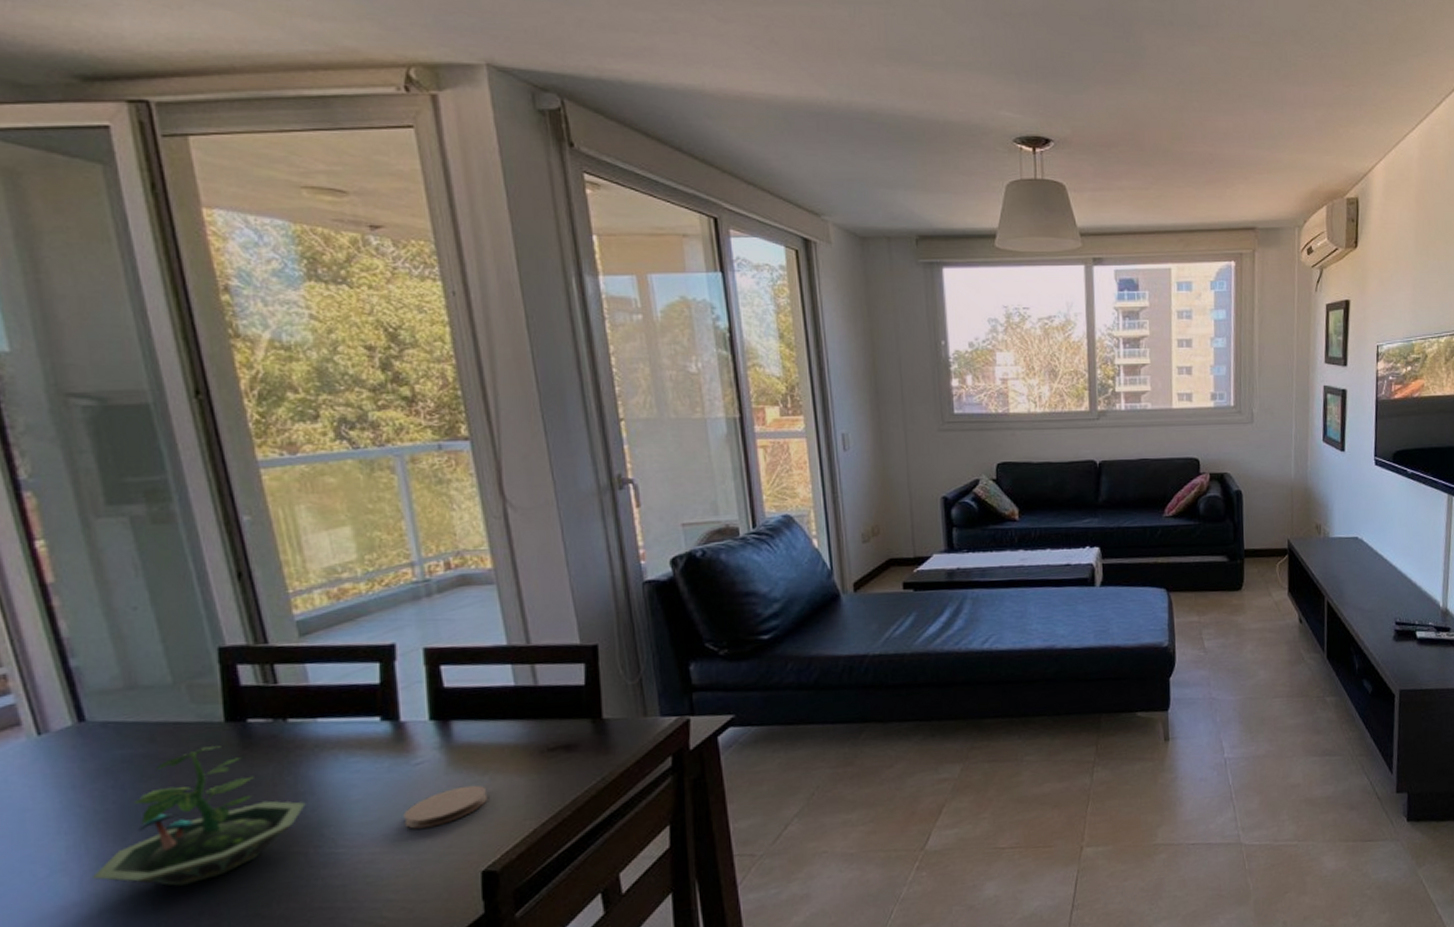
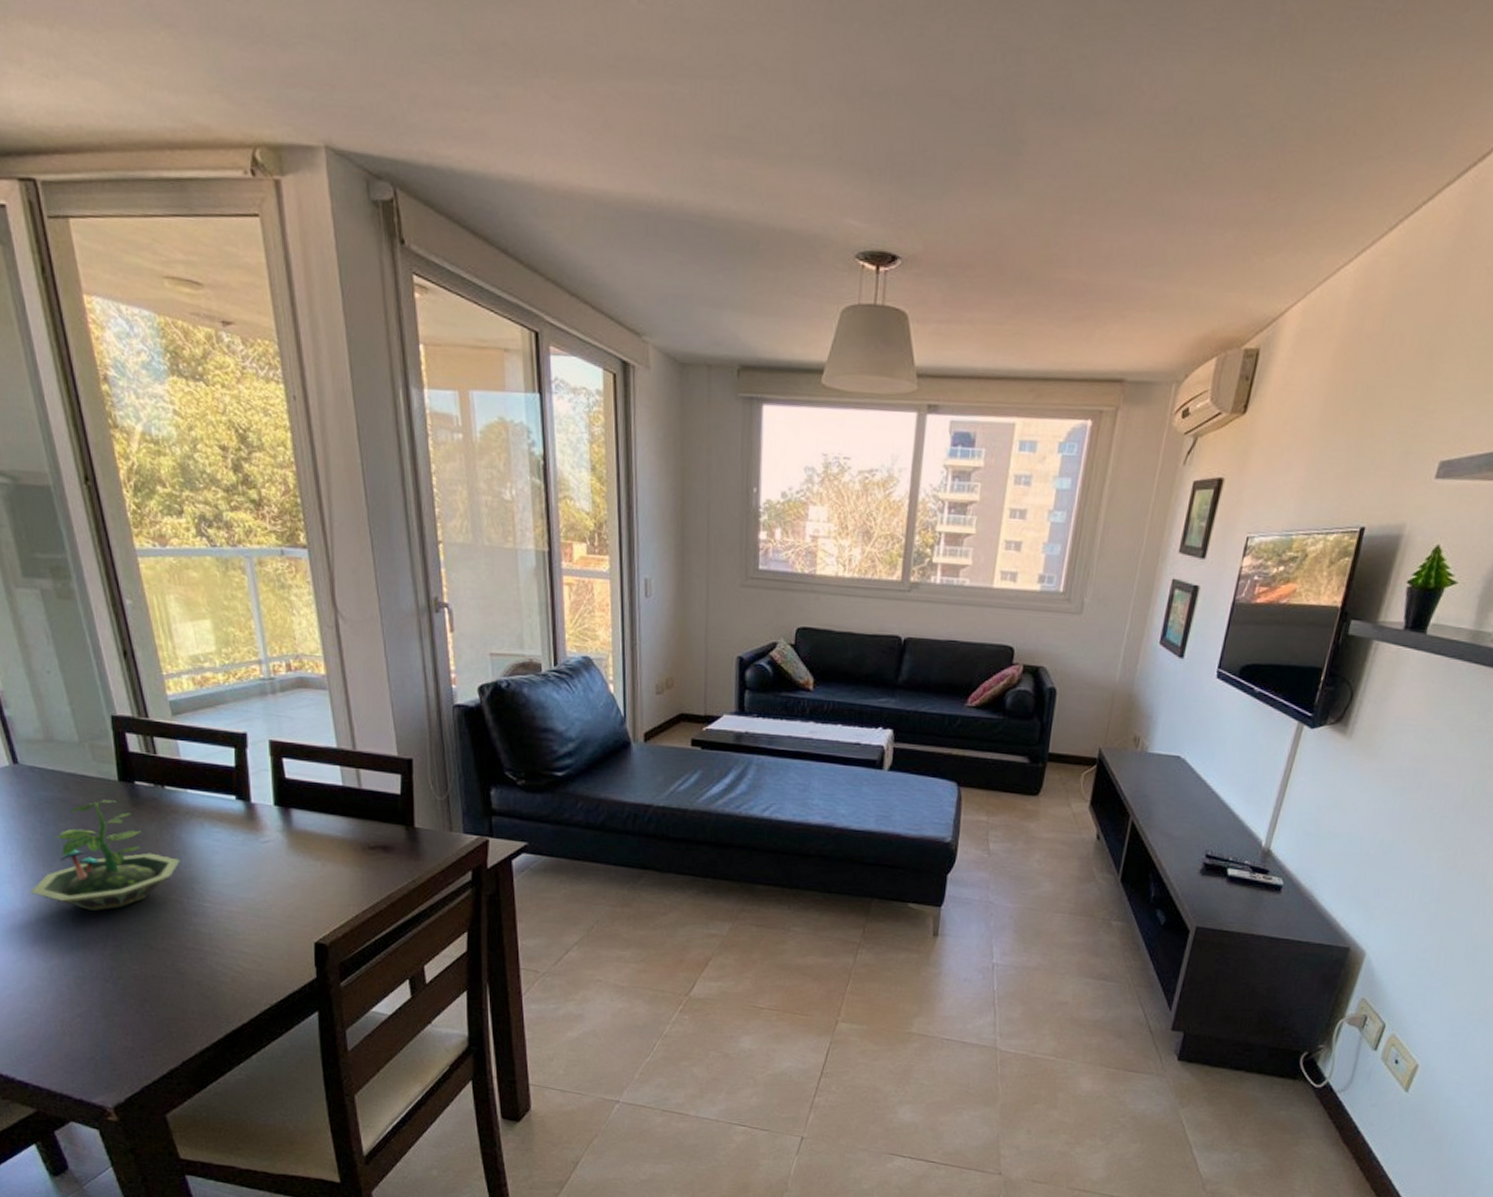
coaster: present [403,785,488,829] -> none [254,867,320,898]

